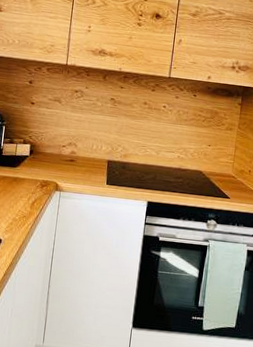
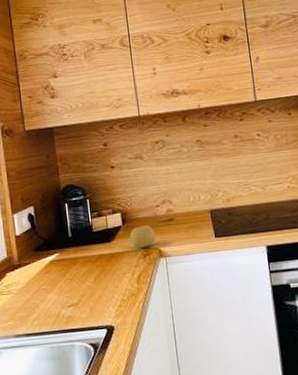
fruit: none [33,160,57,180] -> present [130,225,156,249]

